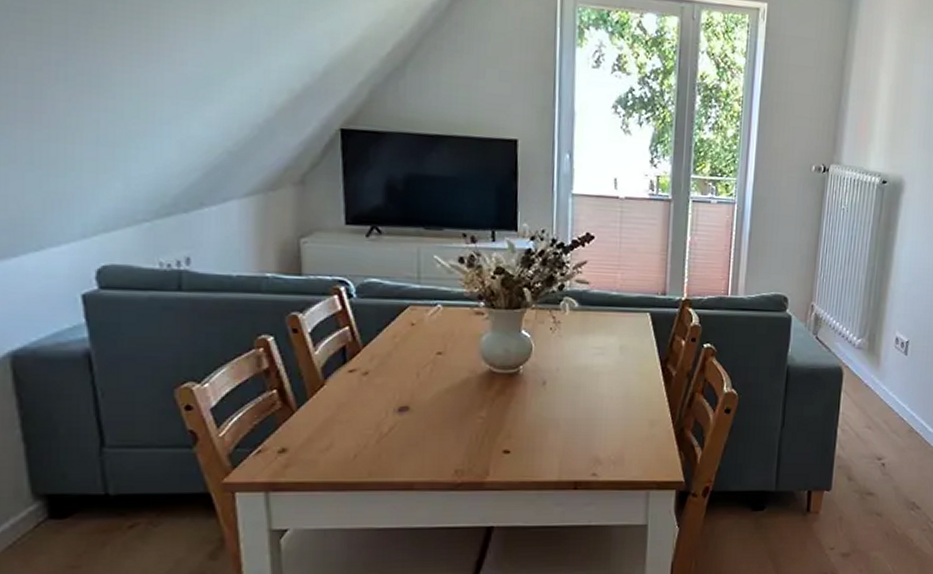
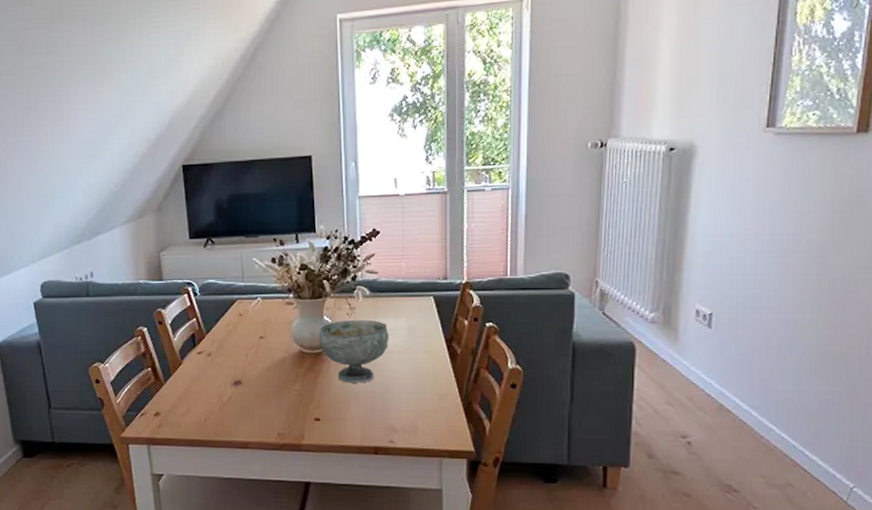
bowl: none [513,335,599,409] -> present [318,319,389,383]

